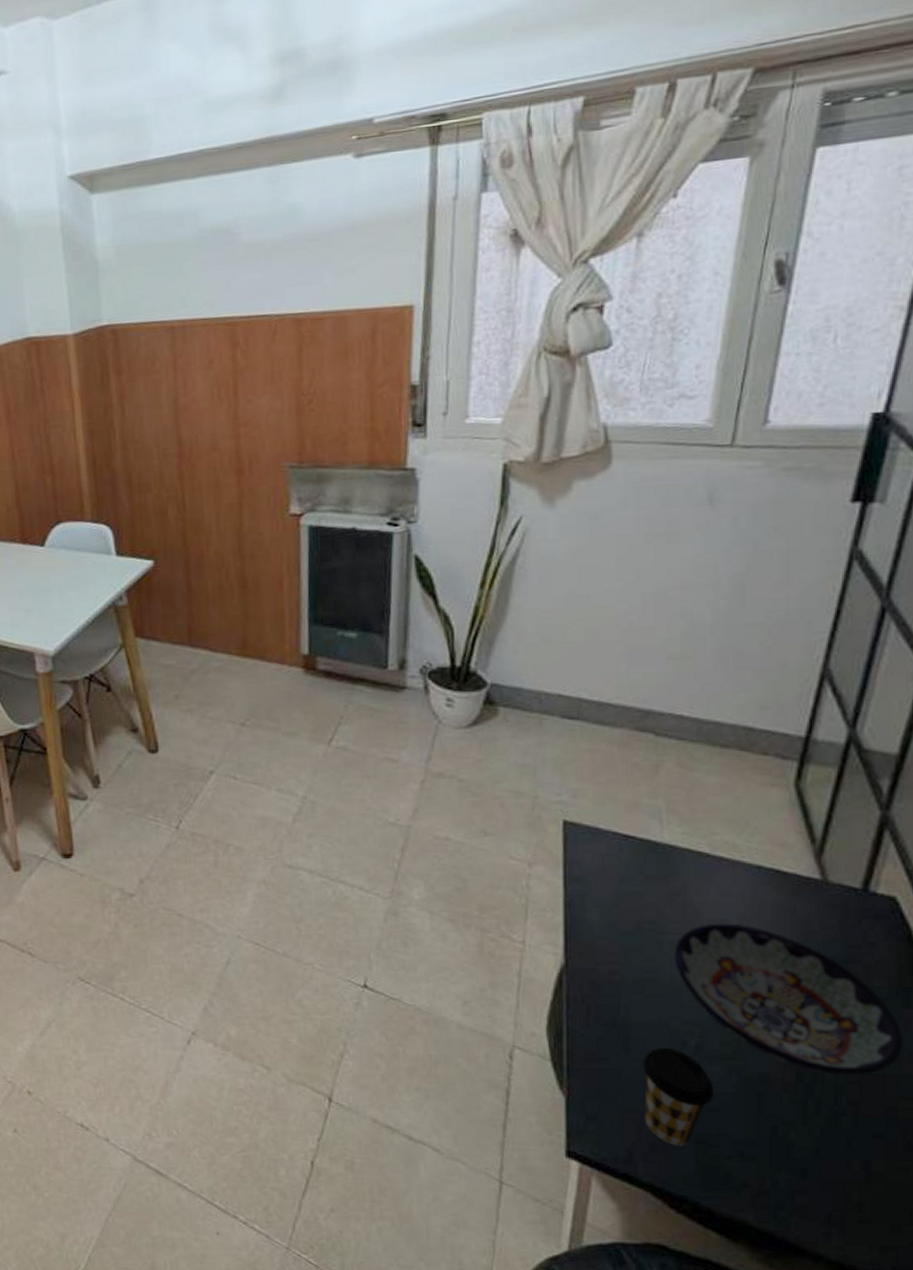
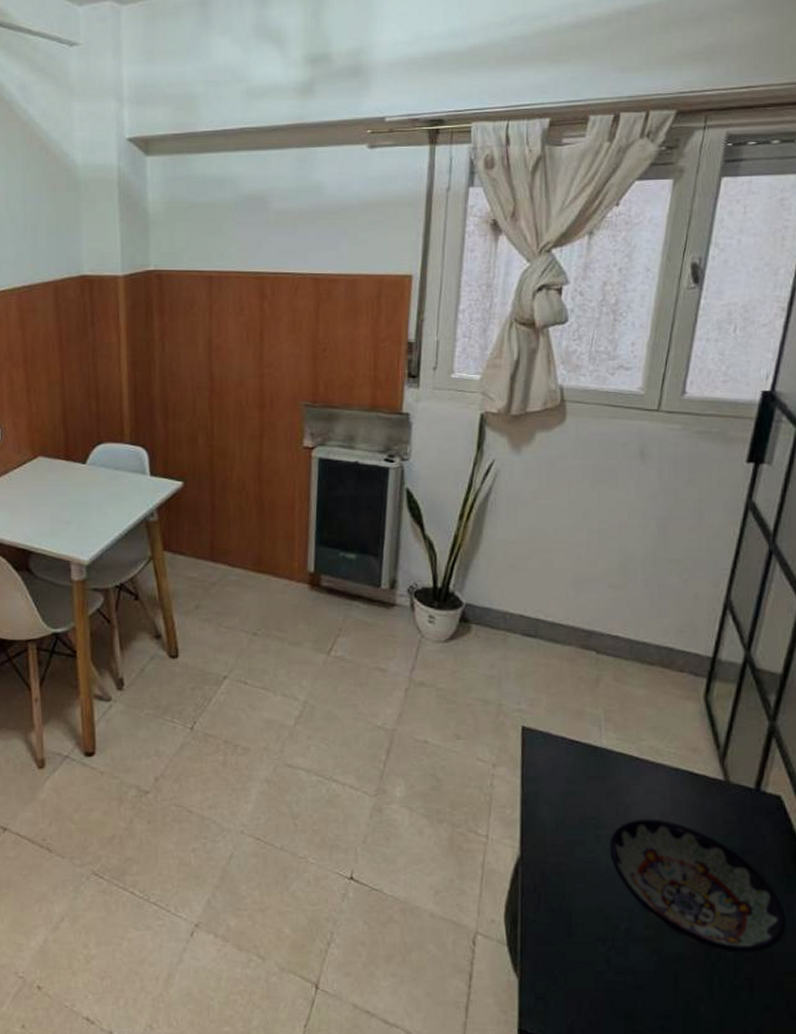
coffee cup: present [642,1047,713,1146] -> none [582,931,639,1022]

